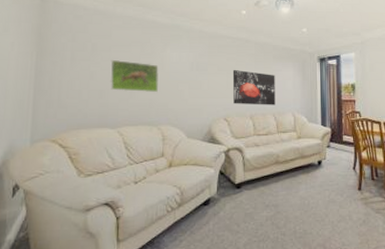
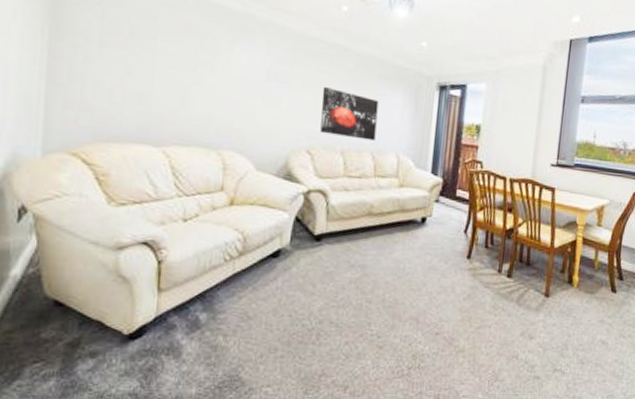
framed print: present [110,59,159,93] -> none [154,51,223,106]

